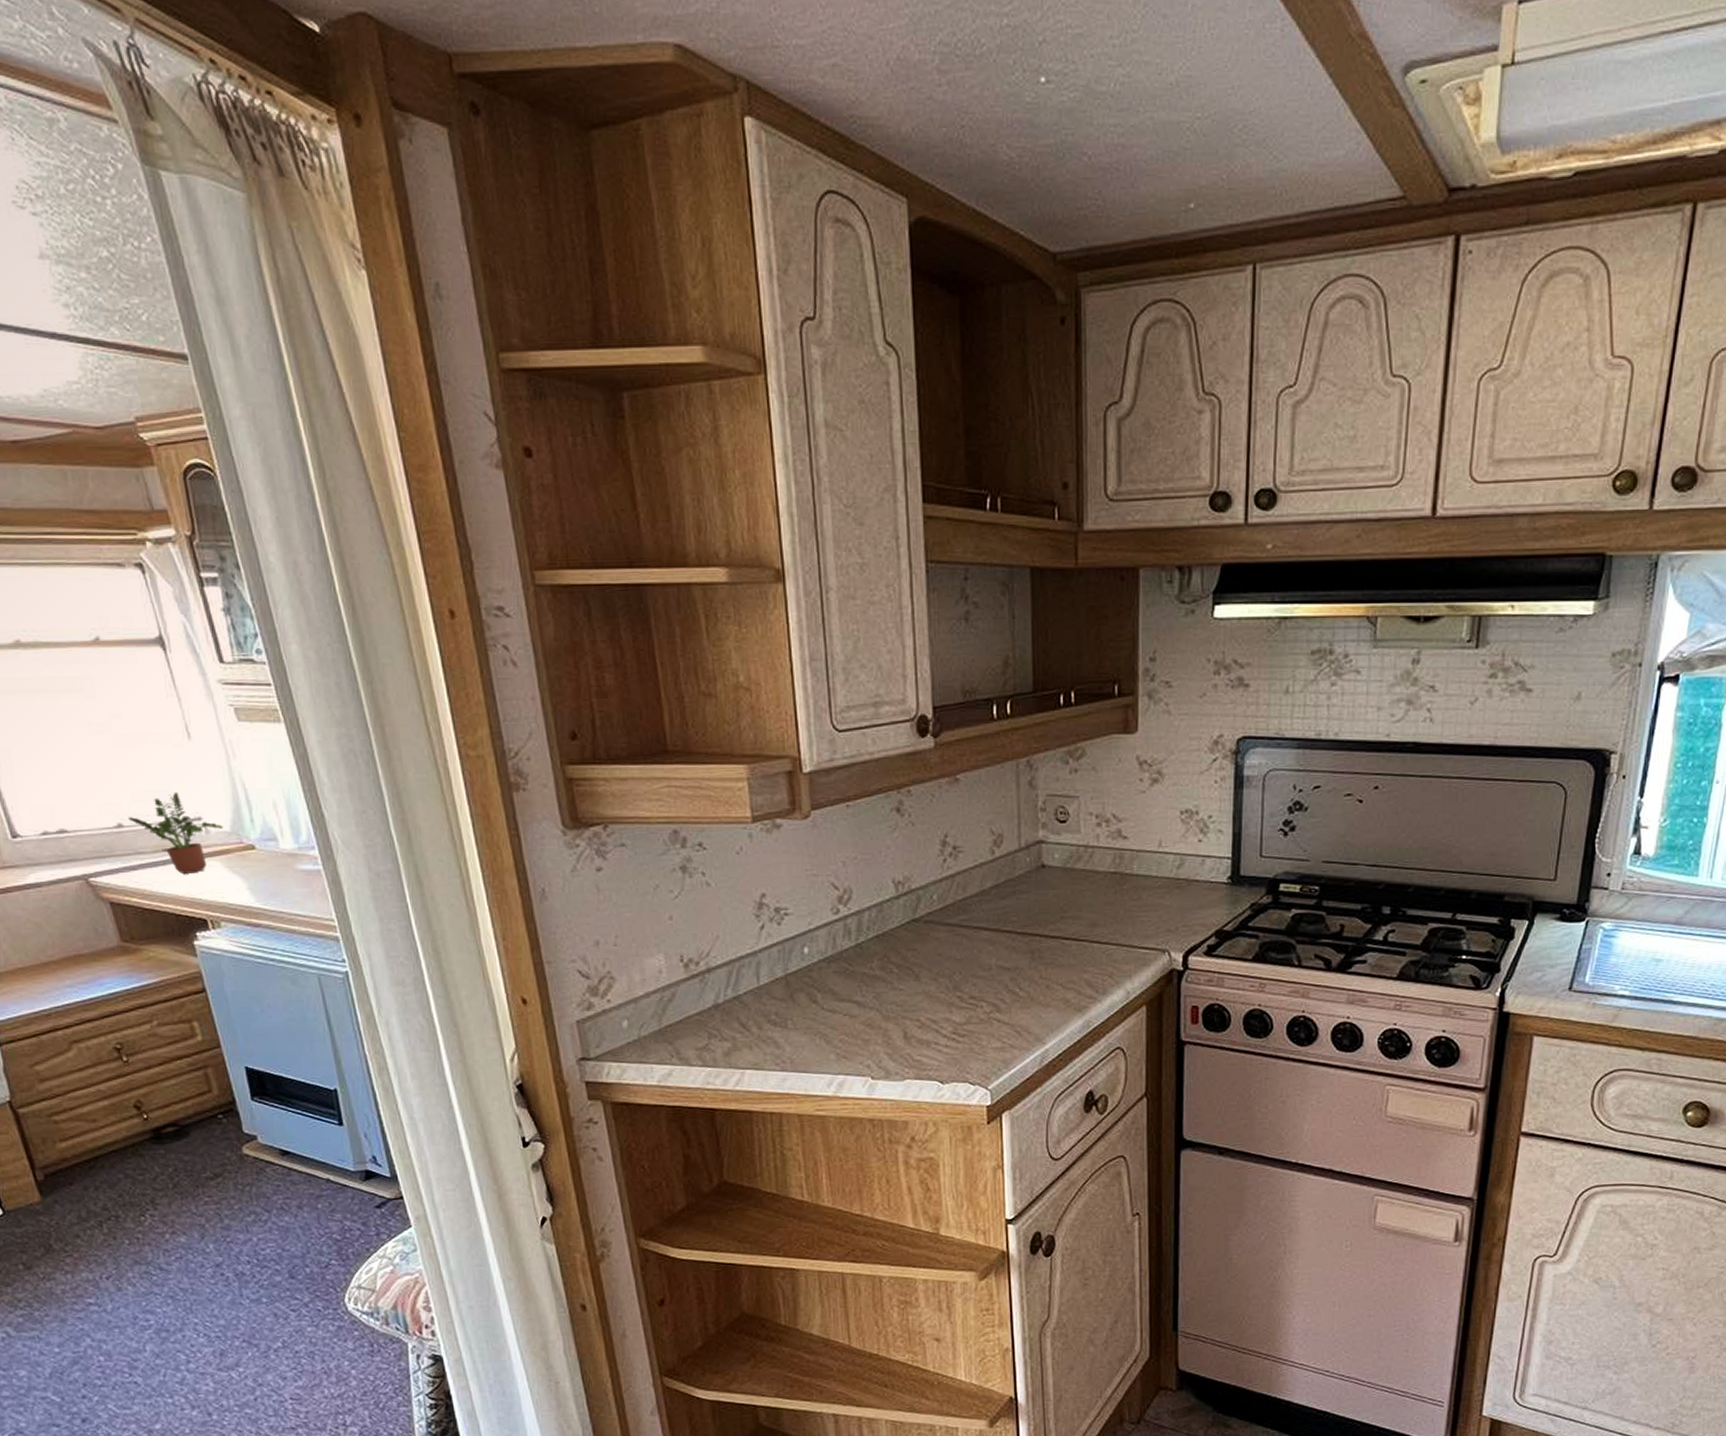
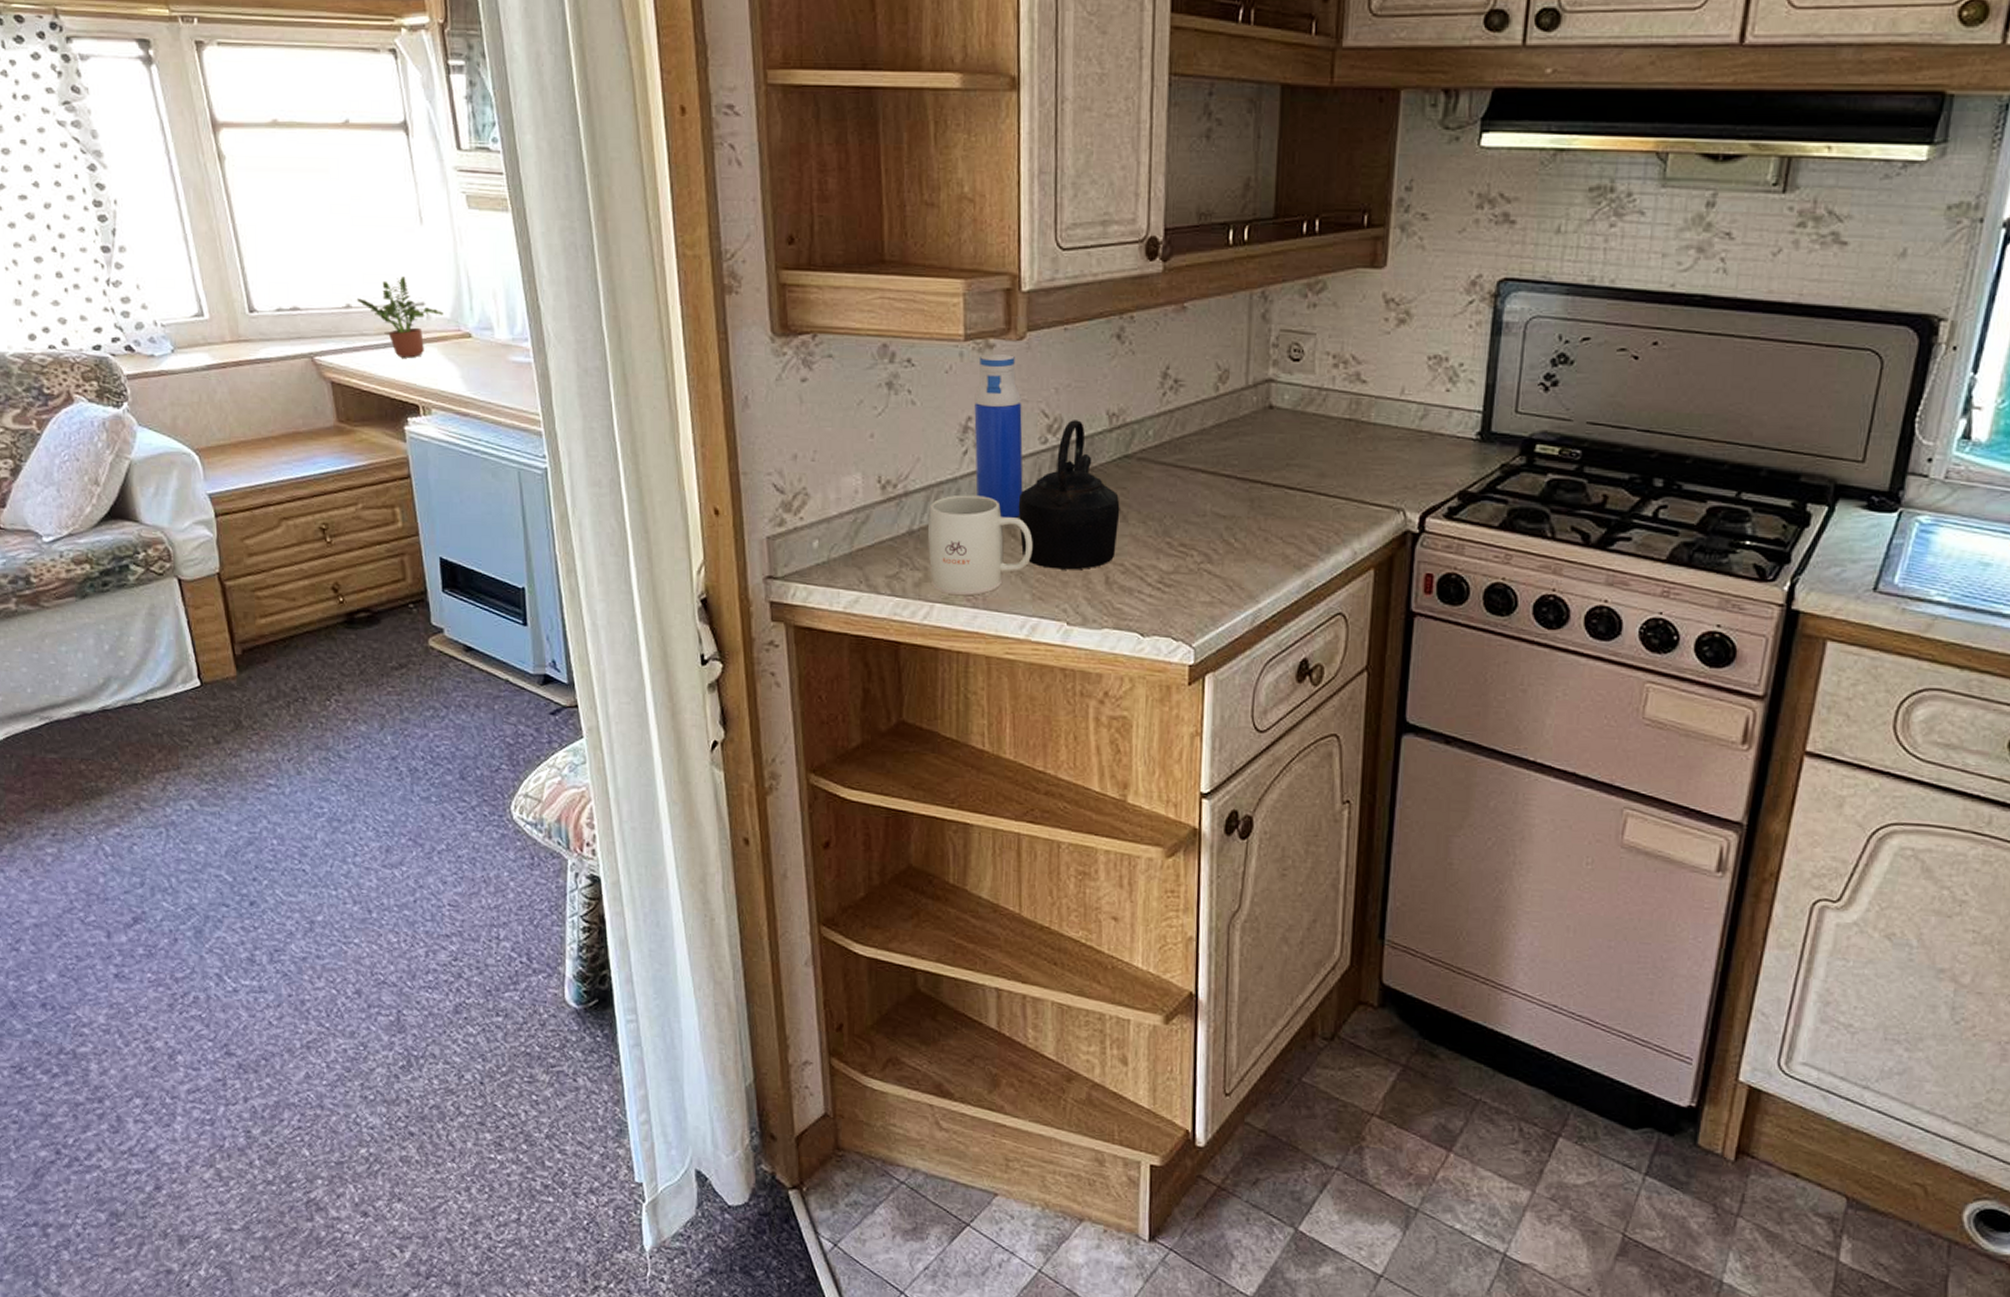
mug: none [732,966,834,1061] -> present [927,494,1033,596]
water bottle: none [766,832,820,986] -> present [974,353,1023,519]
kettle: none [816,890,913,1029] -> present [1018,420,1120,570]

